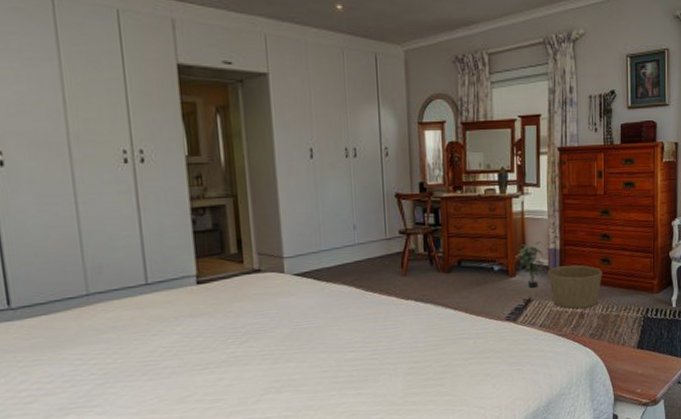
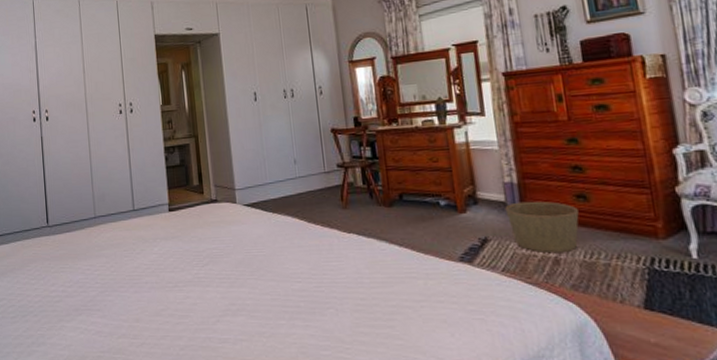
potted plant: present [518,240,545,288] -> none [466,173,500,226]

